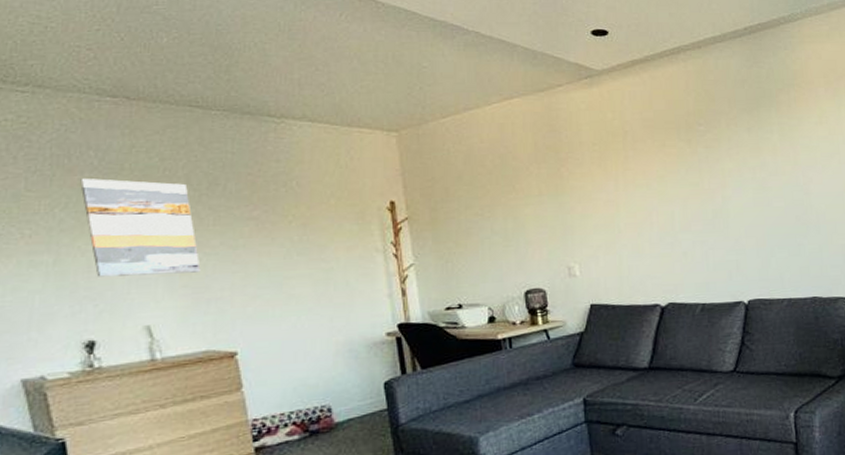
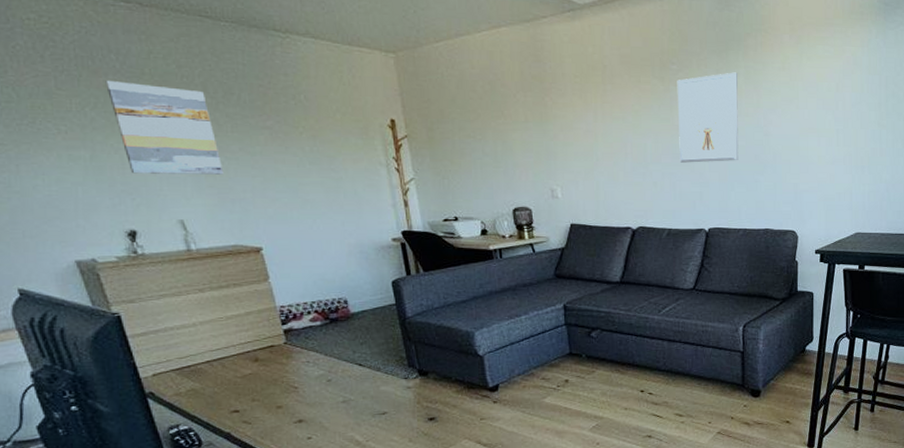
picture frame: none [705,130,778,229] -> present [677,72,739,163]

